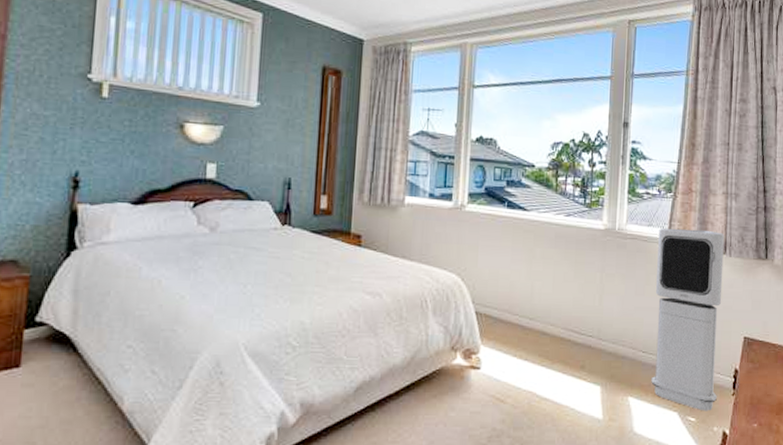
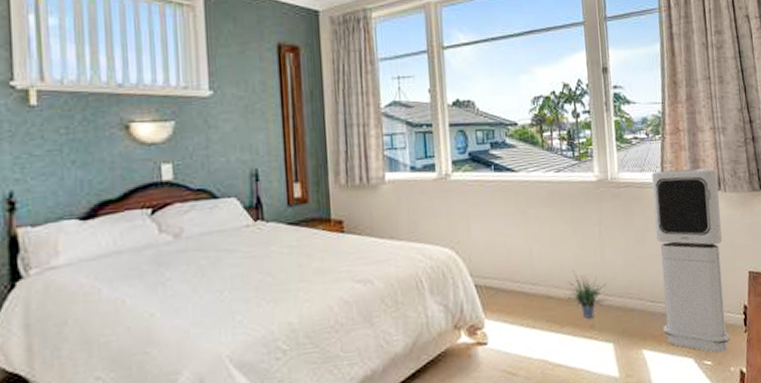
potted plant: none [559,310,603,359] -> present [564,269,609,319]

